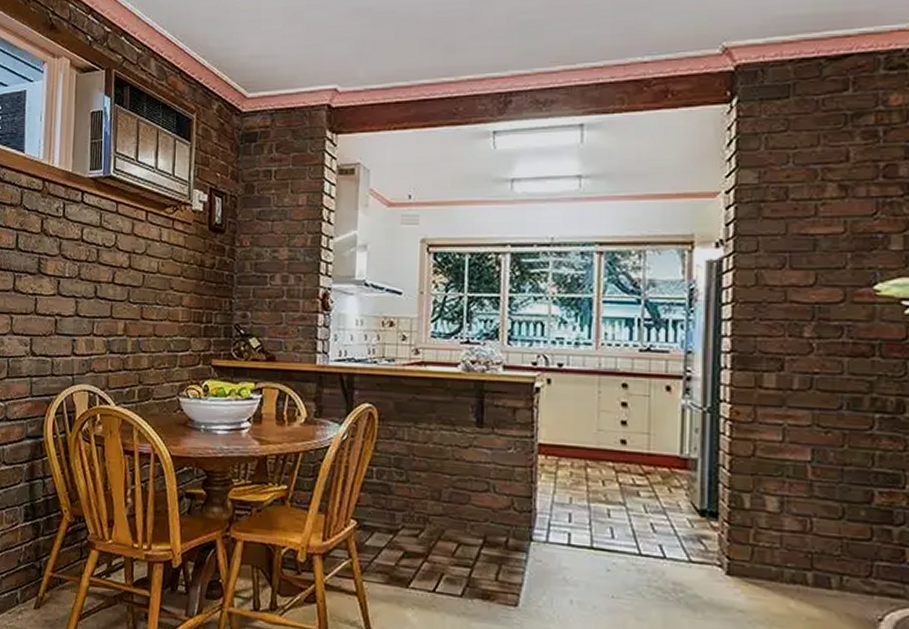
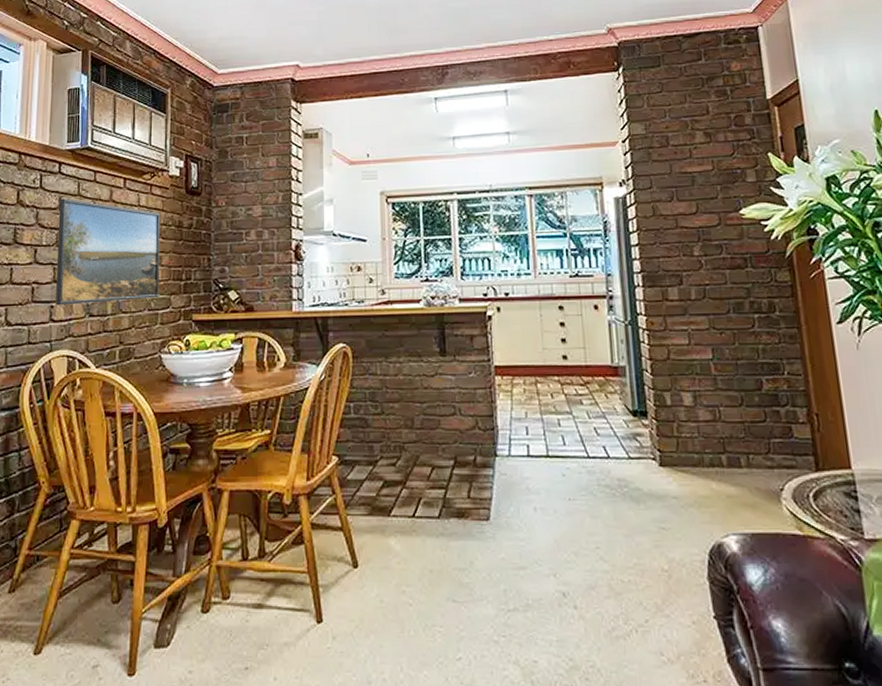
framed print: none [78,229,182,340] -> present [56,198,161,306]

